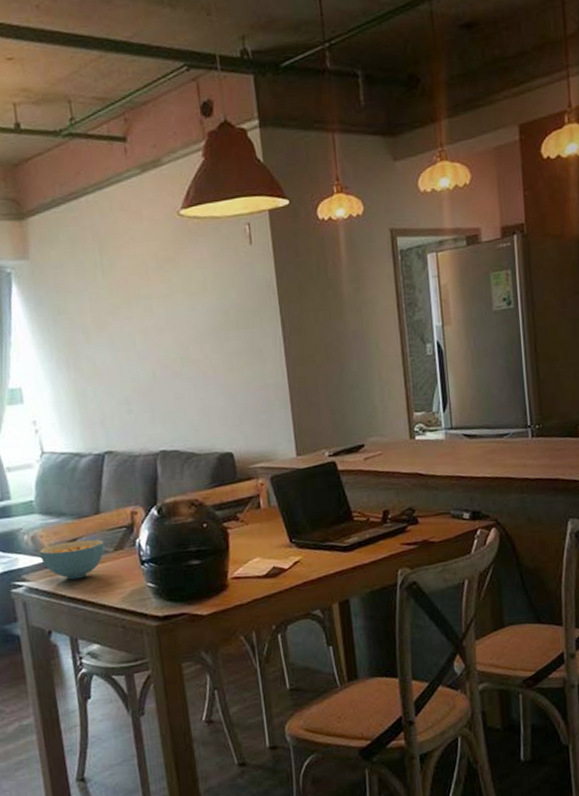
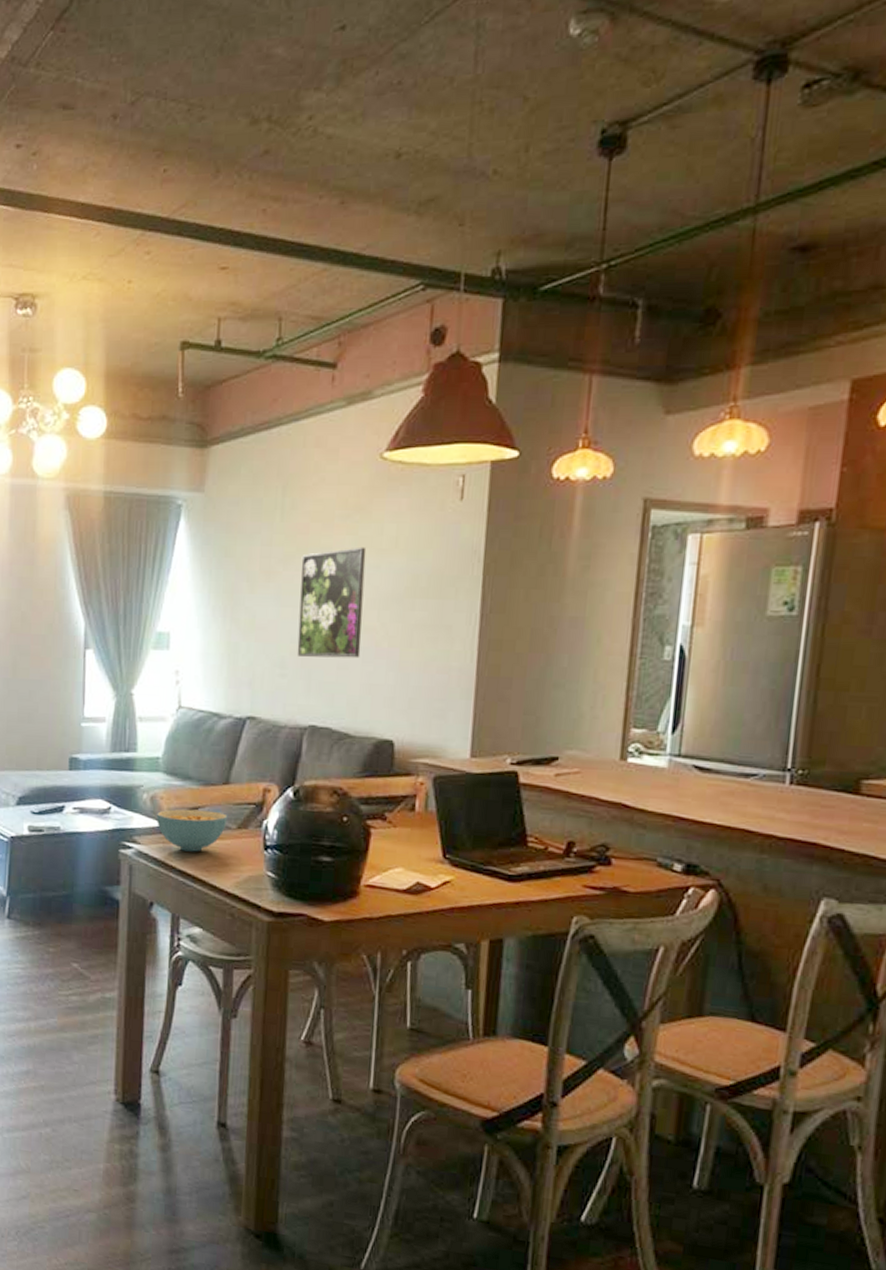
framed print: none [127,292,192,393] -> present [297,546,367,659]

